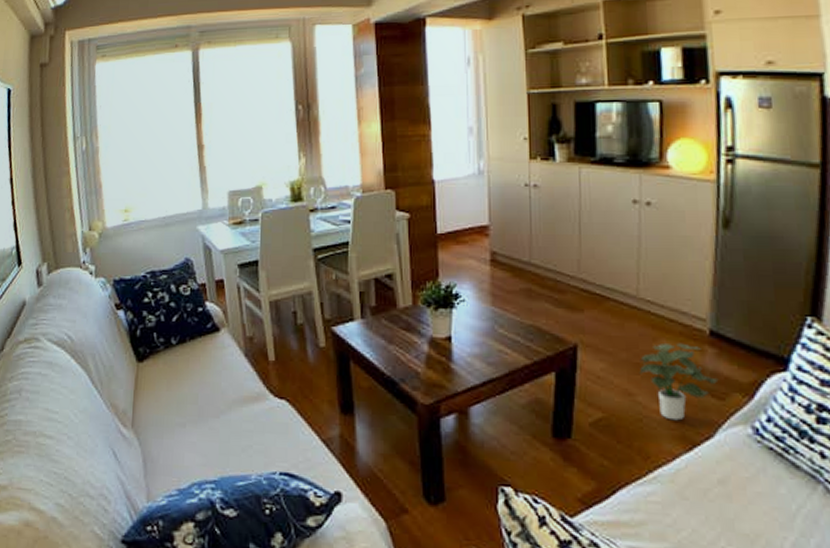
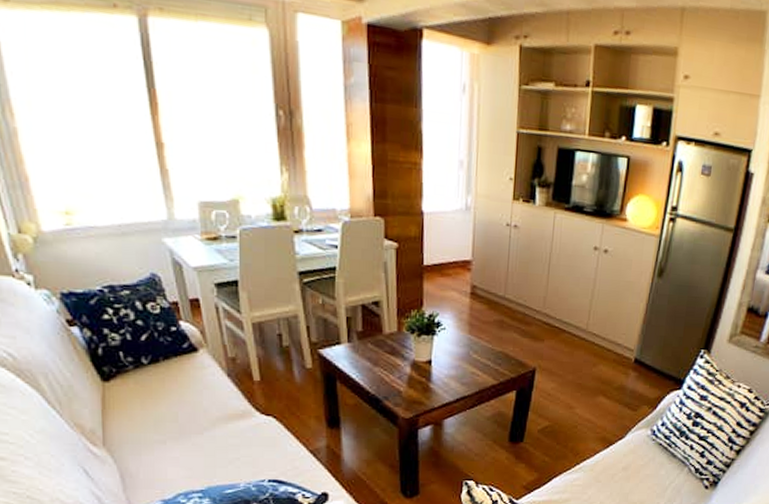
potted plant: present [639,342,719,421] -> none [579,368,635,427]

